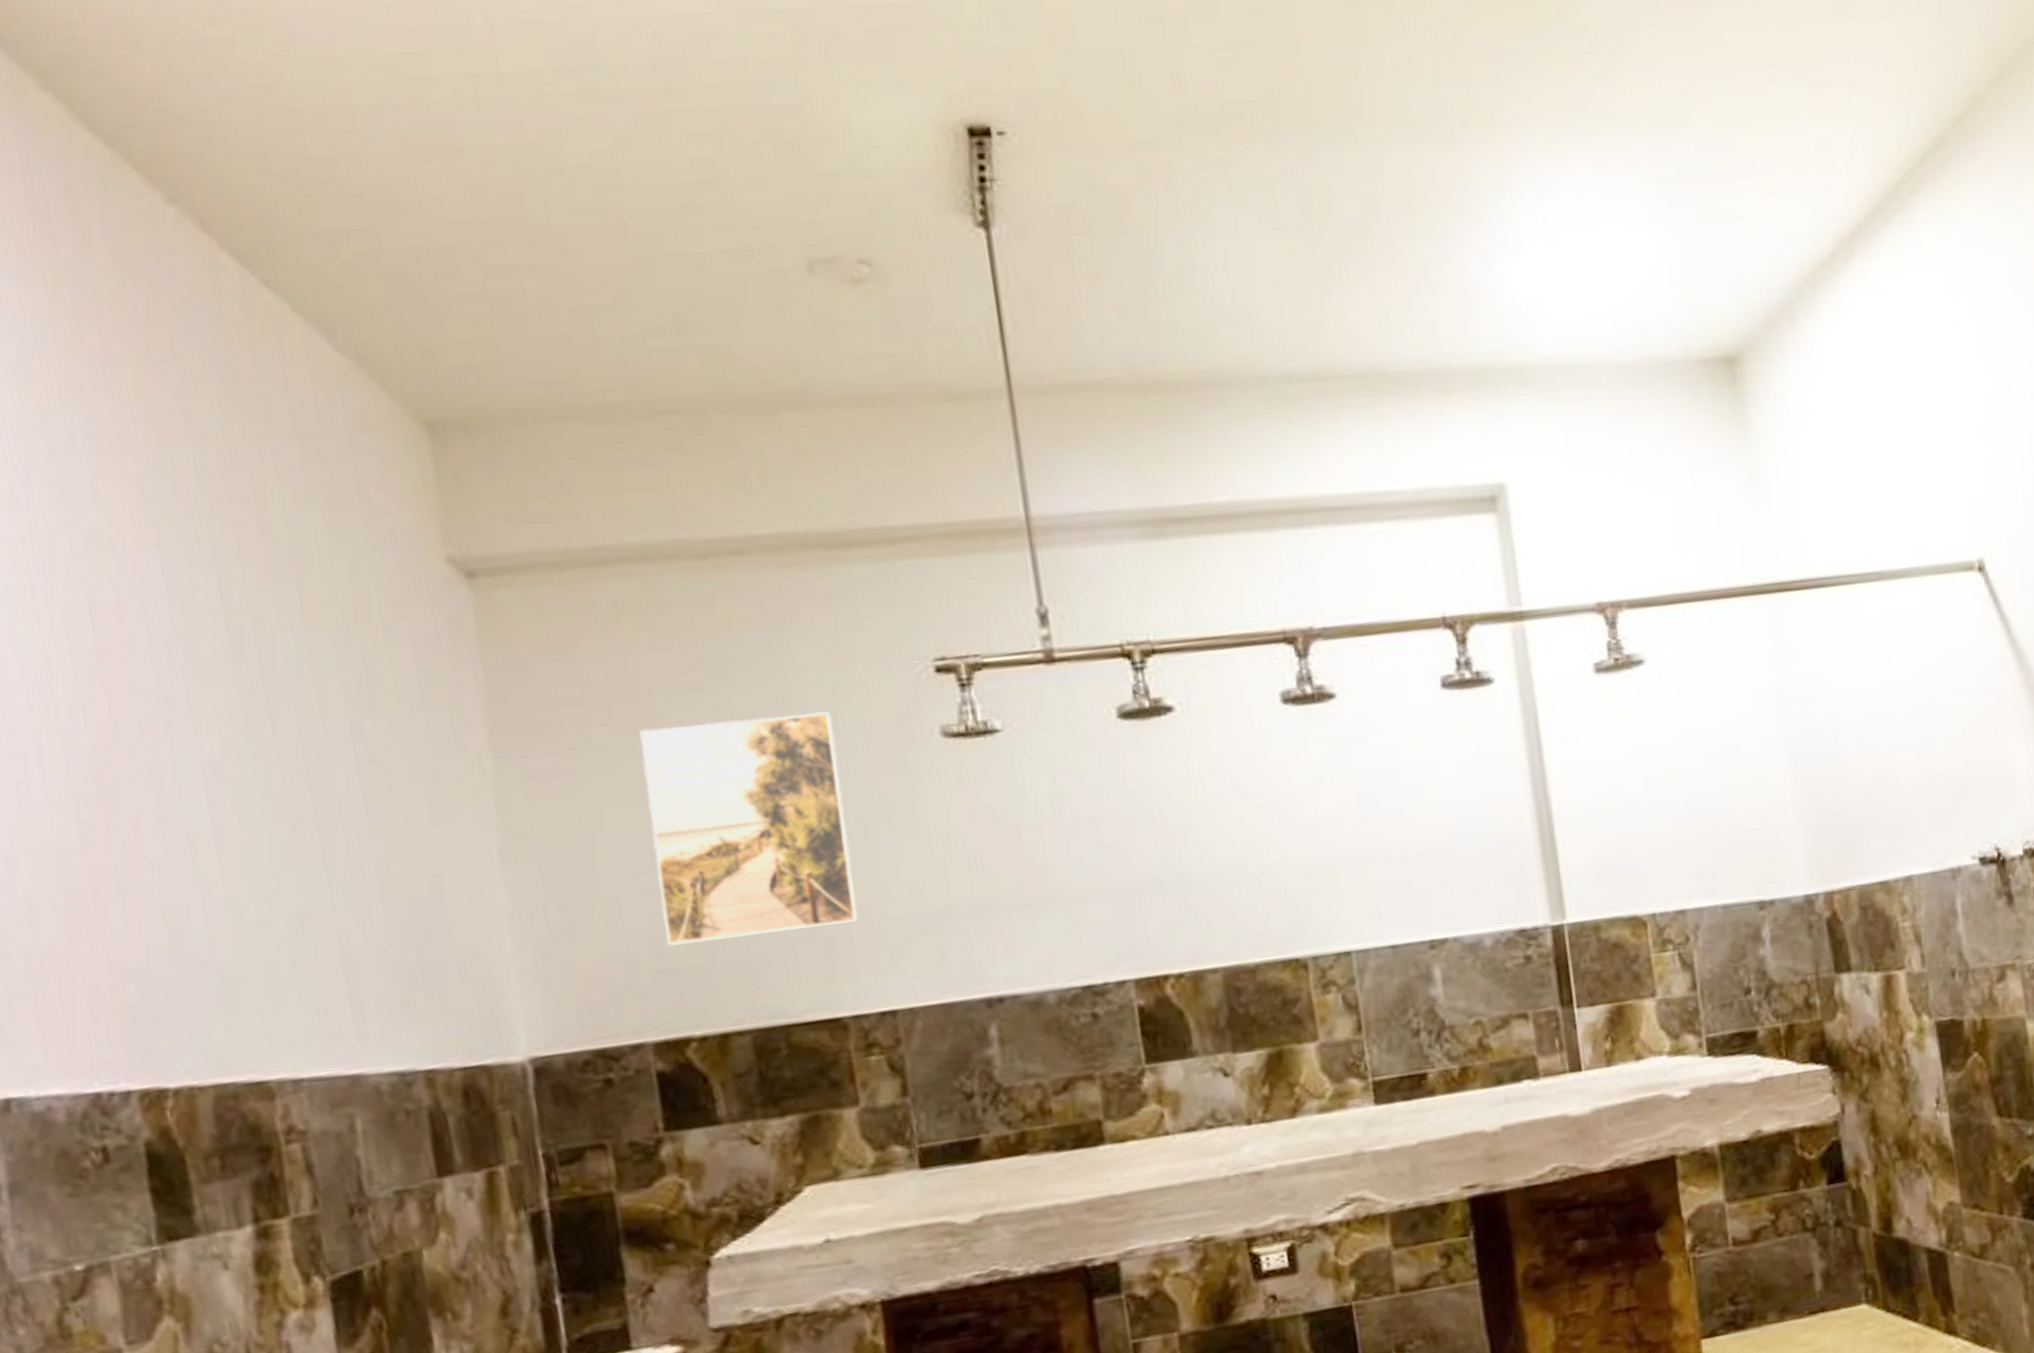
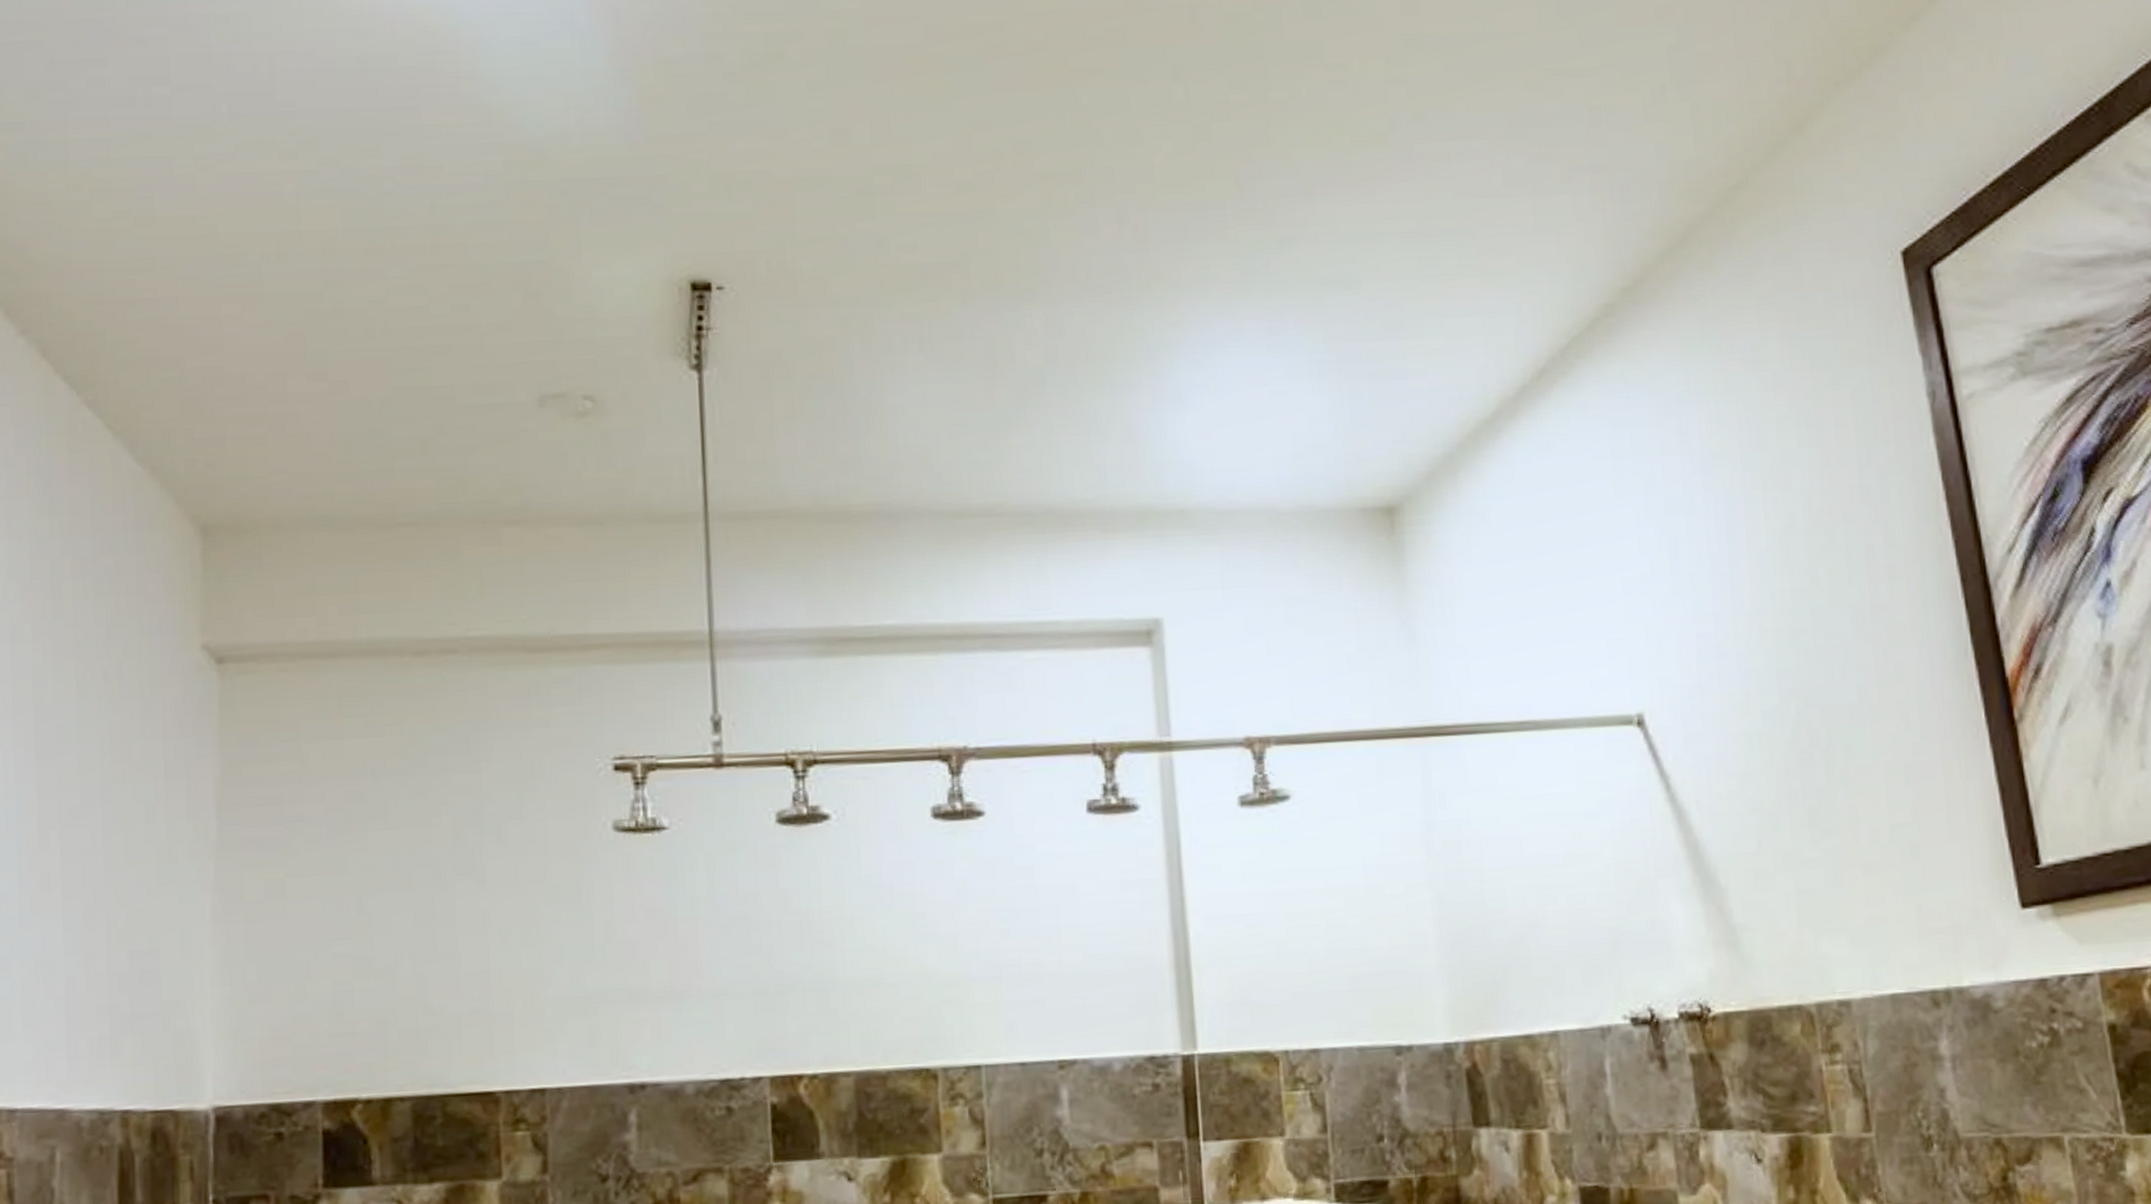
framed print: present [639,711,859,947] -> none [345,800,521,1012]

